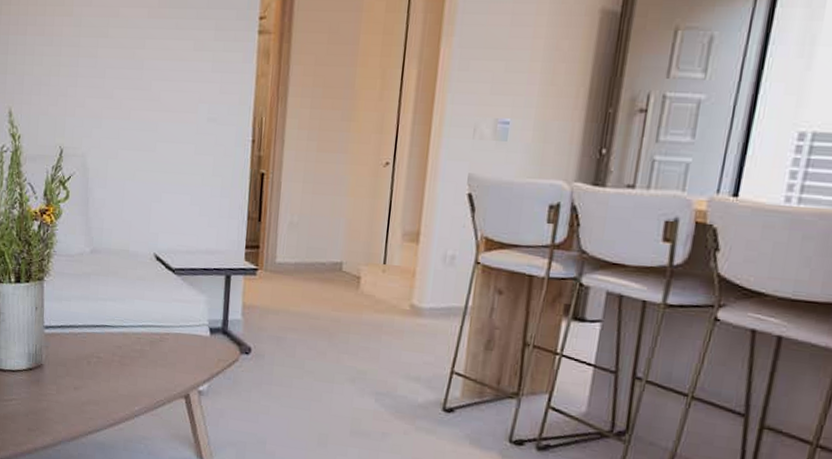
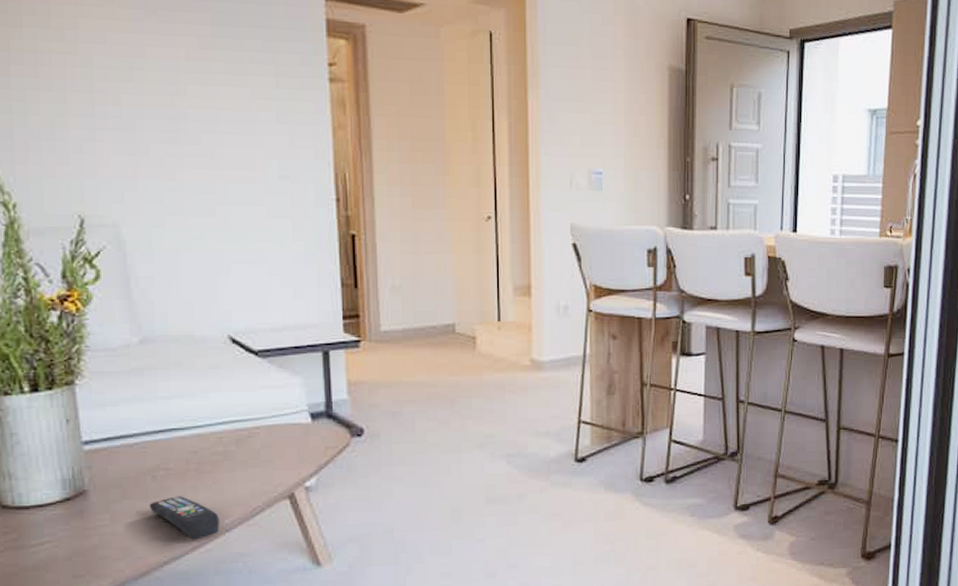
remote control: none [83,380,131,419] -> present [149,496,219,540]

